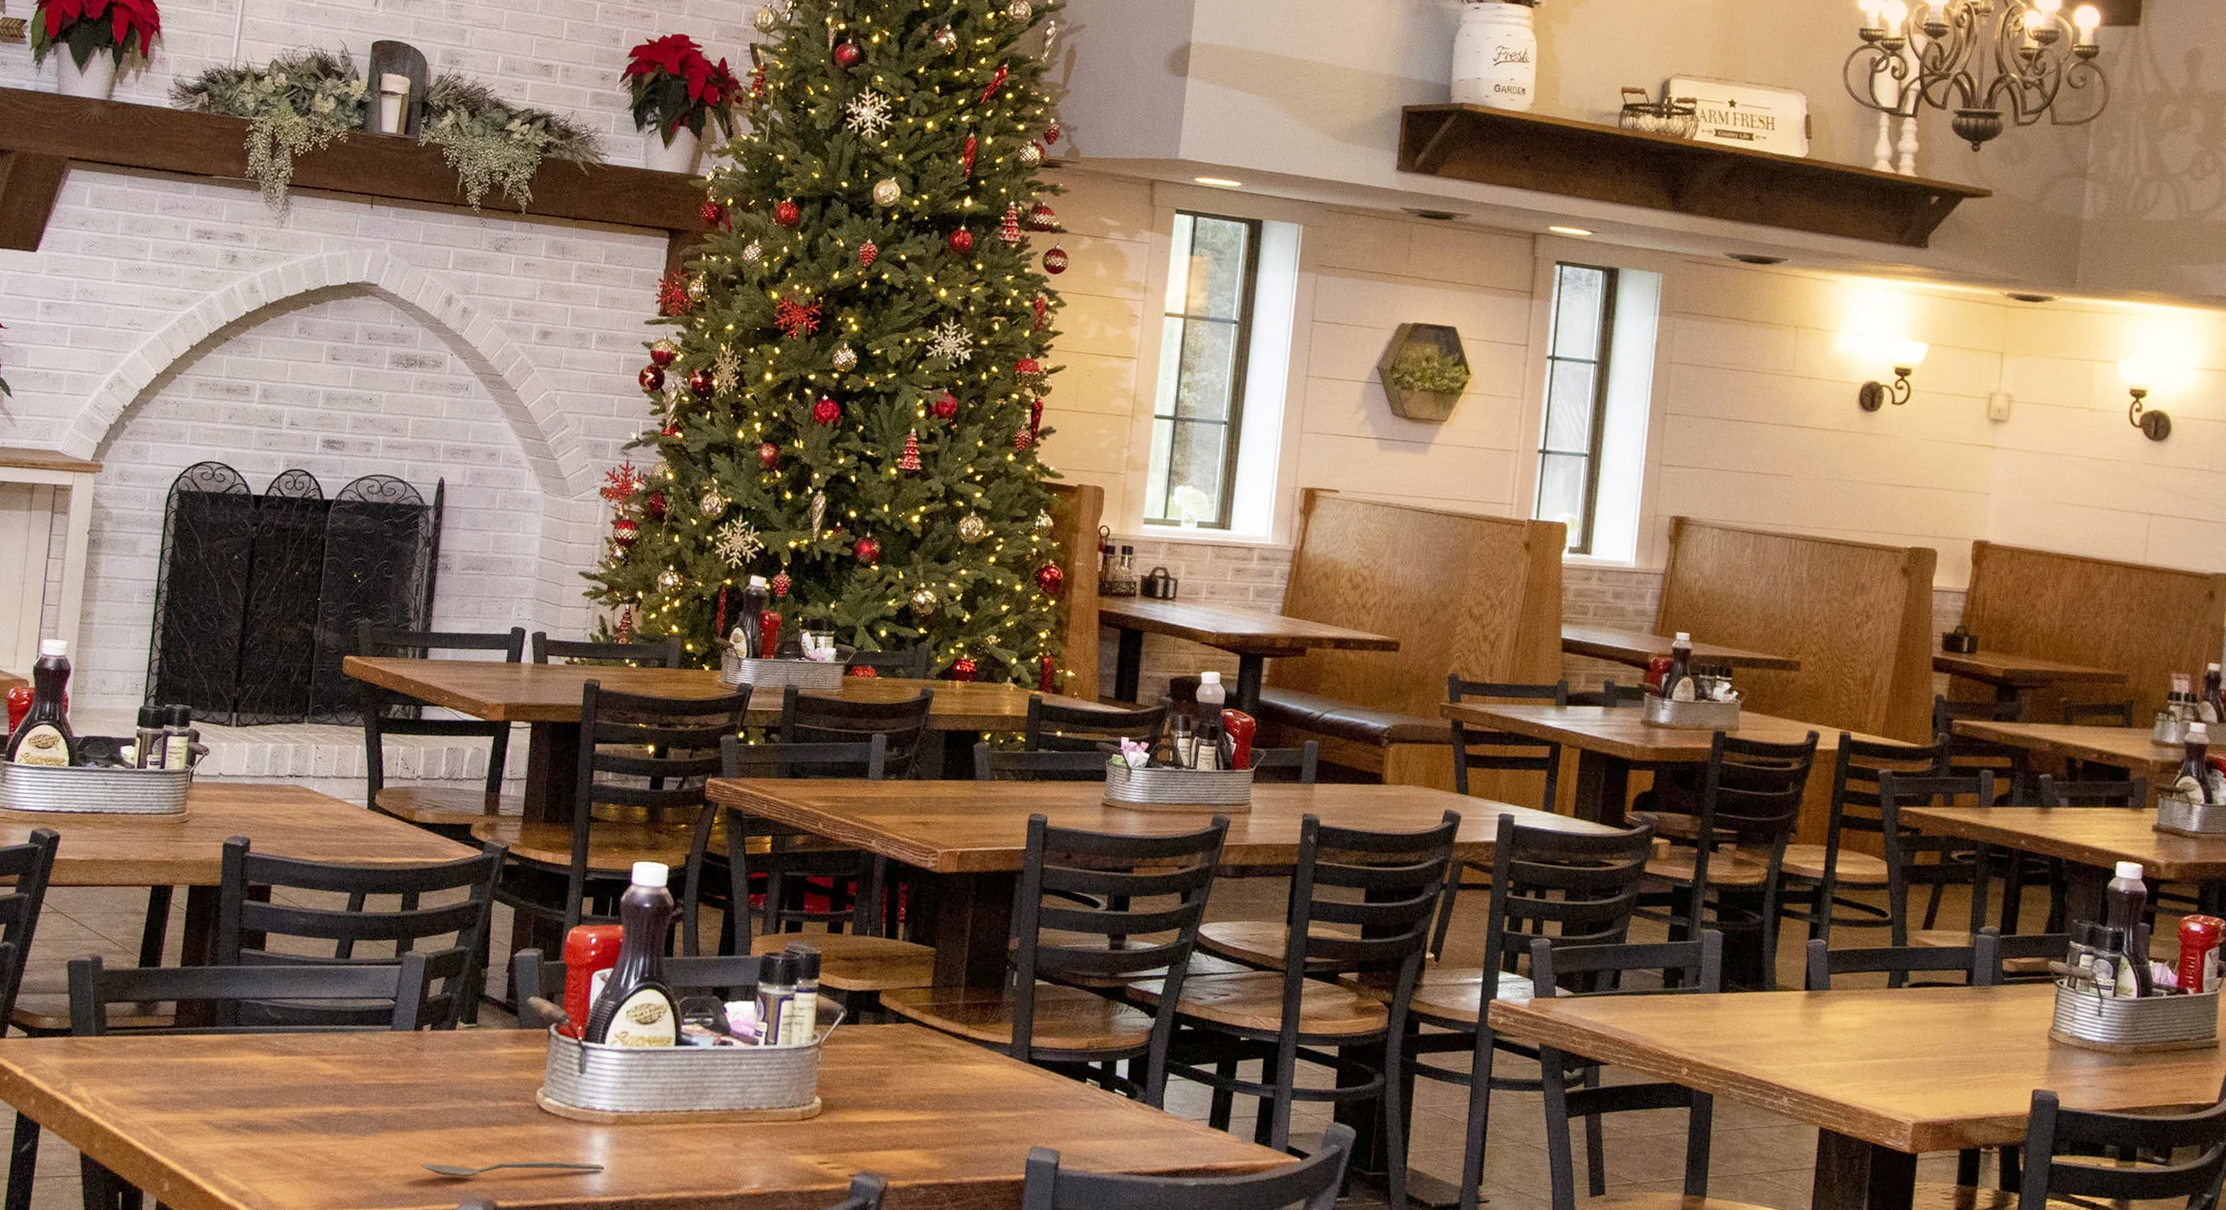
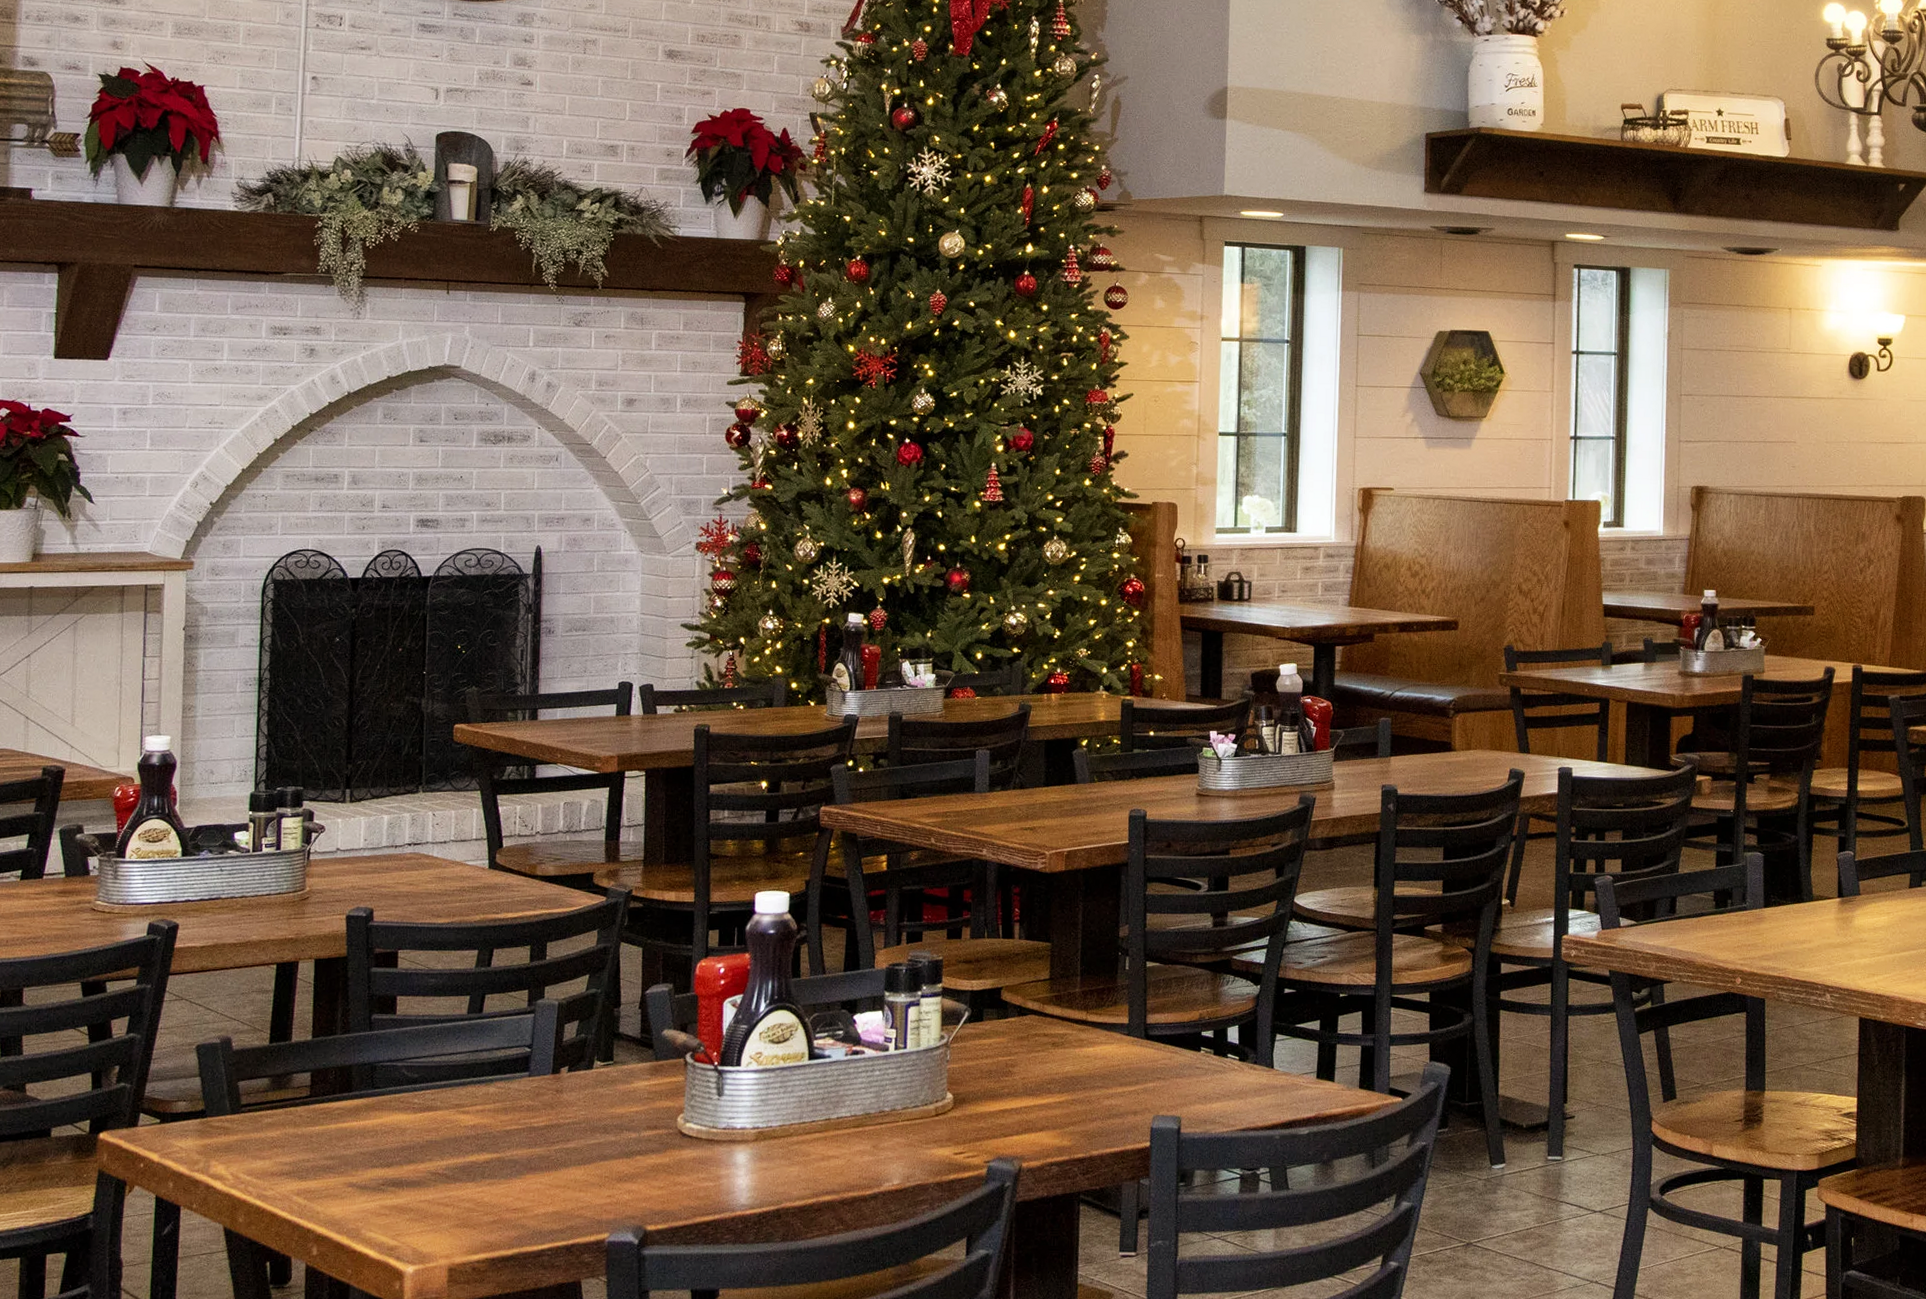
spoon: present [420,1160,605,1178] -> none [568,1179,749,1208]

